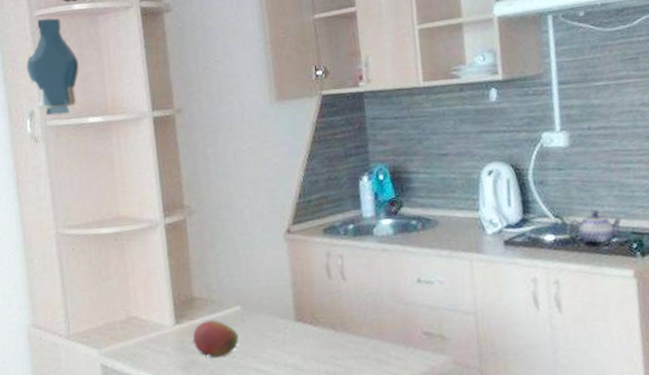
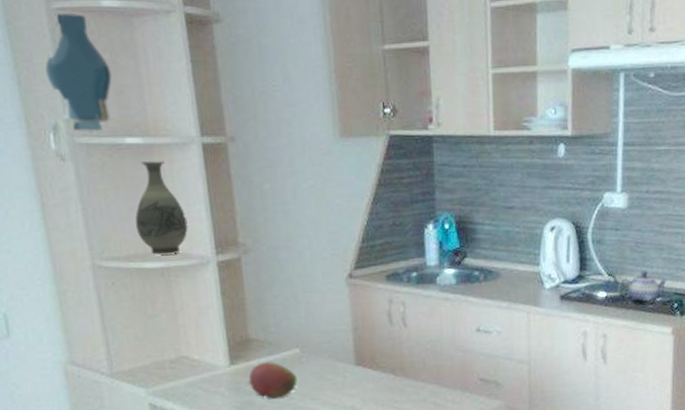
vase: none [94,135,140,221] -> present [135,161,188,255]

